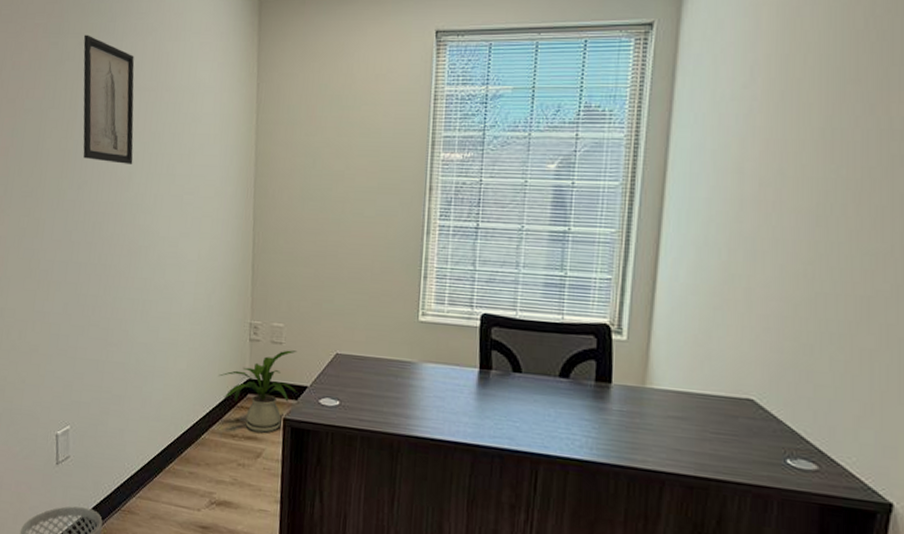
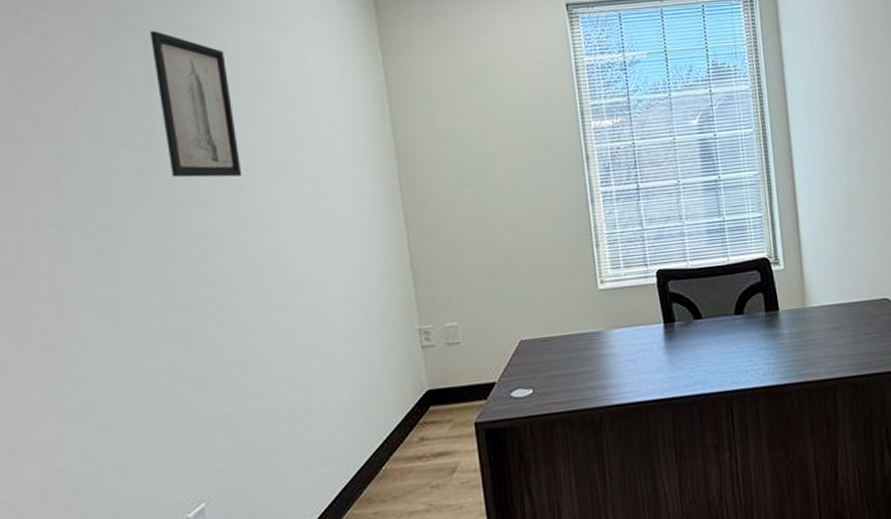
house plant: present [218,350,297,433] -> none [391,347,485,446]

